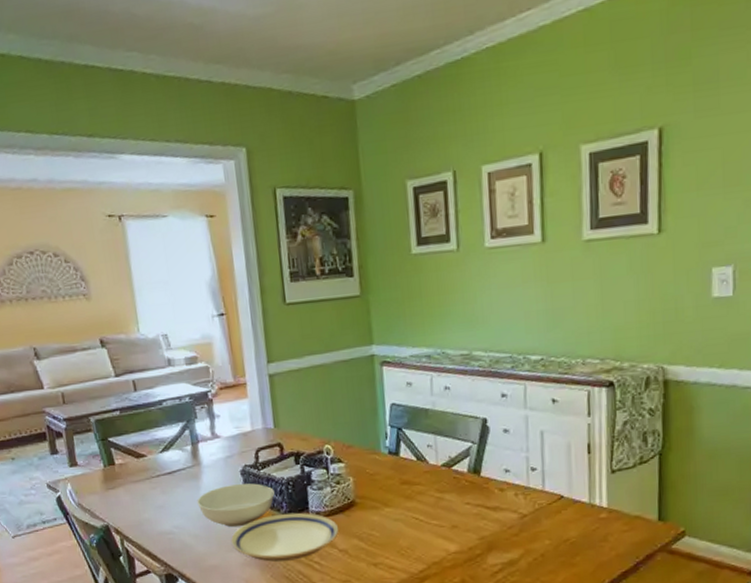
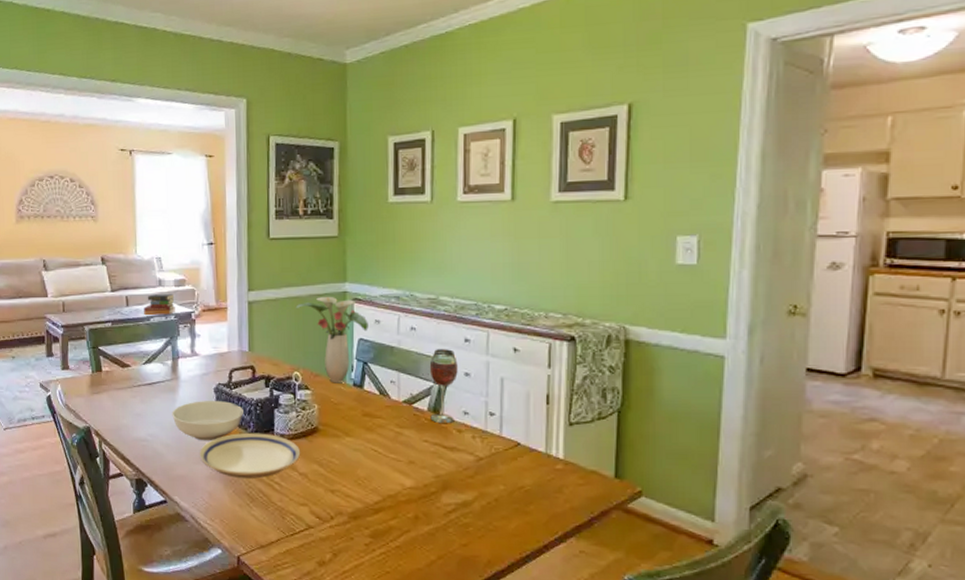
books: none [154,373,190,399] -> present [144,294,175,315]
flower arrangement: none [320,361,400,453] -> present [295,296,368,383]
wineglass: none [466,406,496,484] -> present [429,349,458,424]

